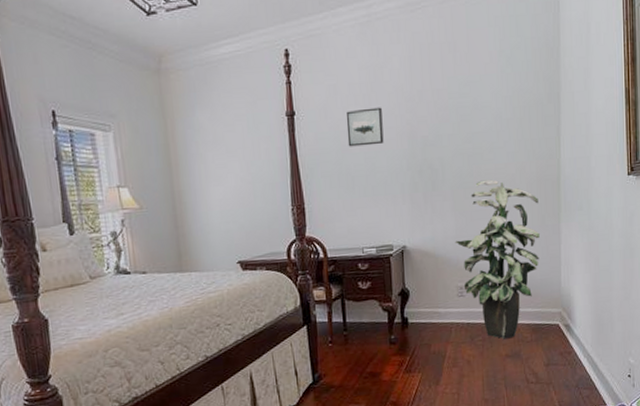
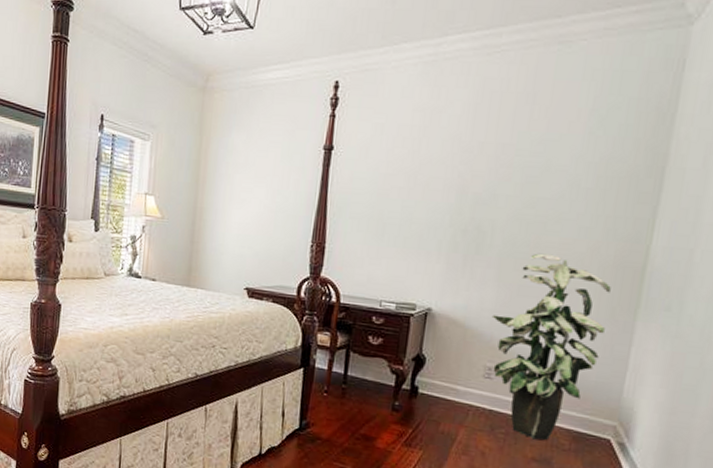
wall art: present [346,107,384,147] -> none [385,153,432,194]

